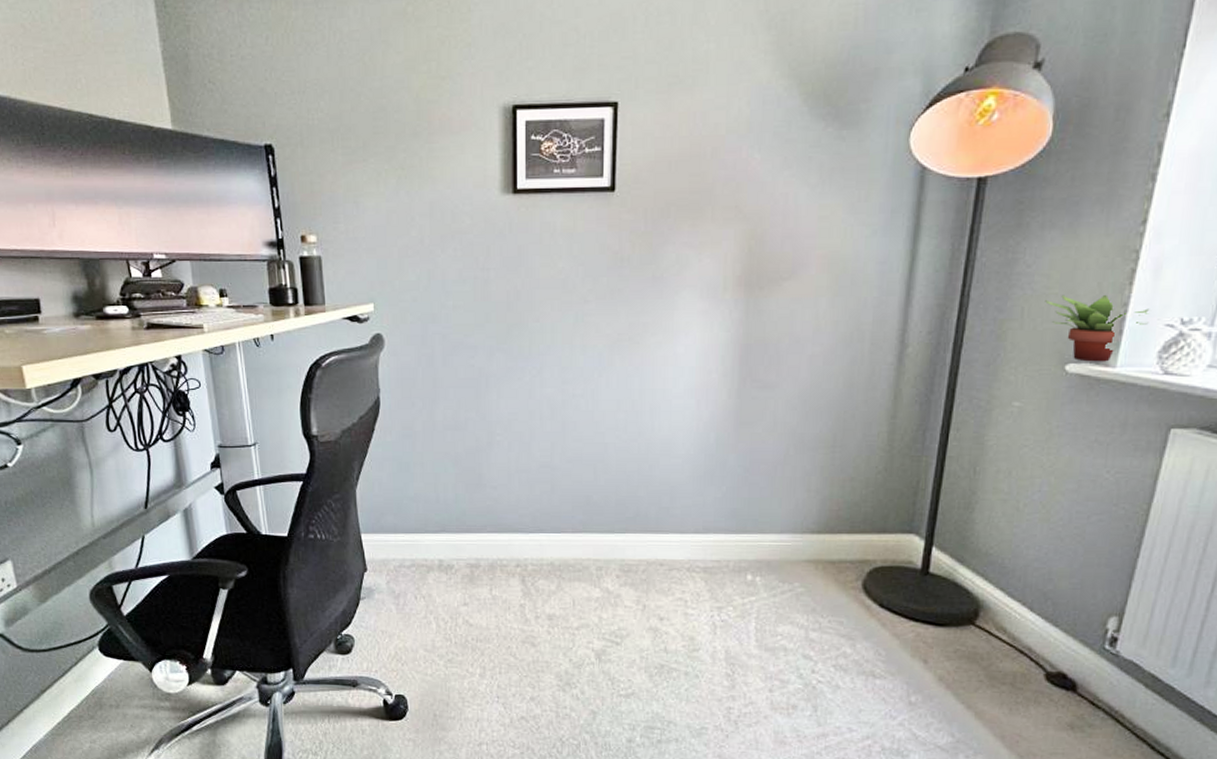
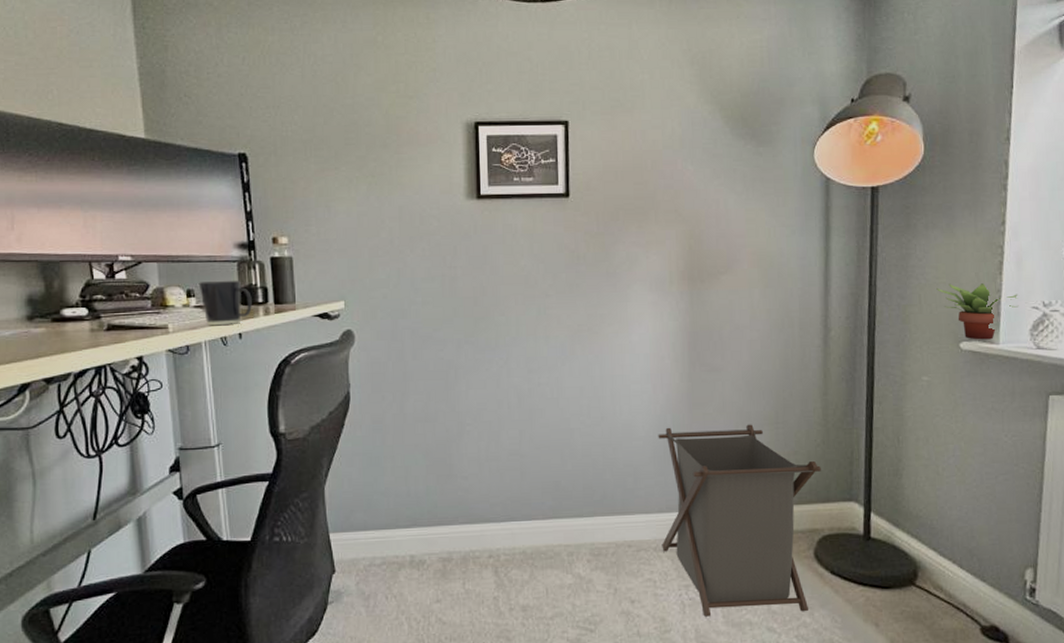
mug: none [230,280,283,326] -> present [198,280,252,325]
laundry basket: none [696,446,880,643] -> present [658,424,821,617]

